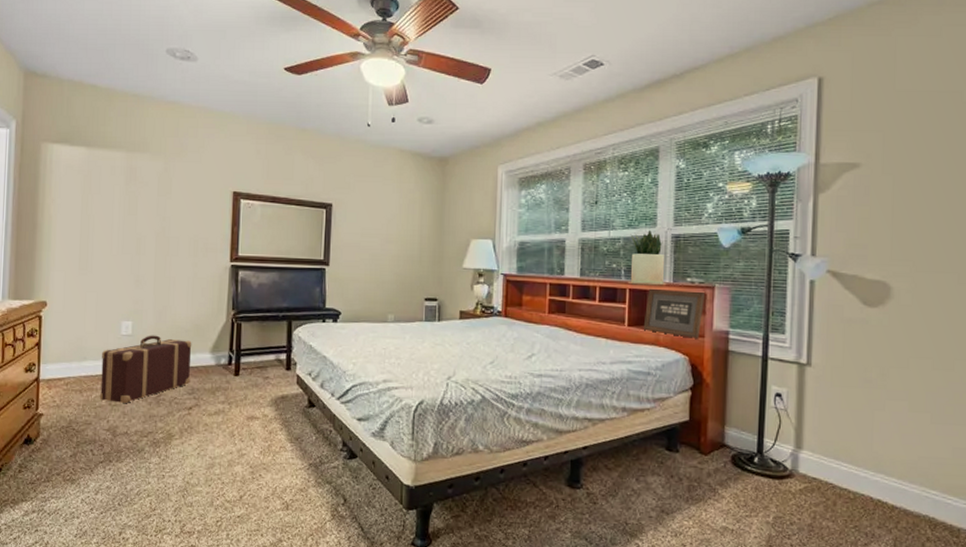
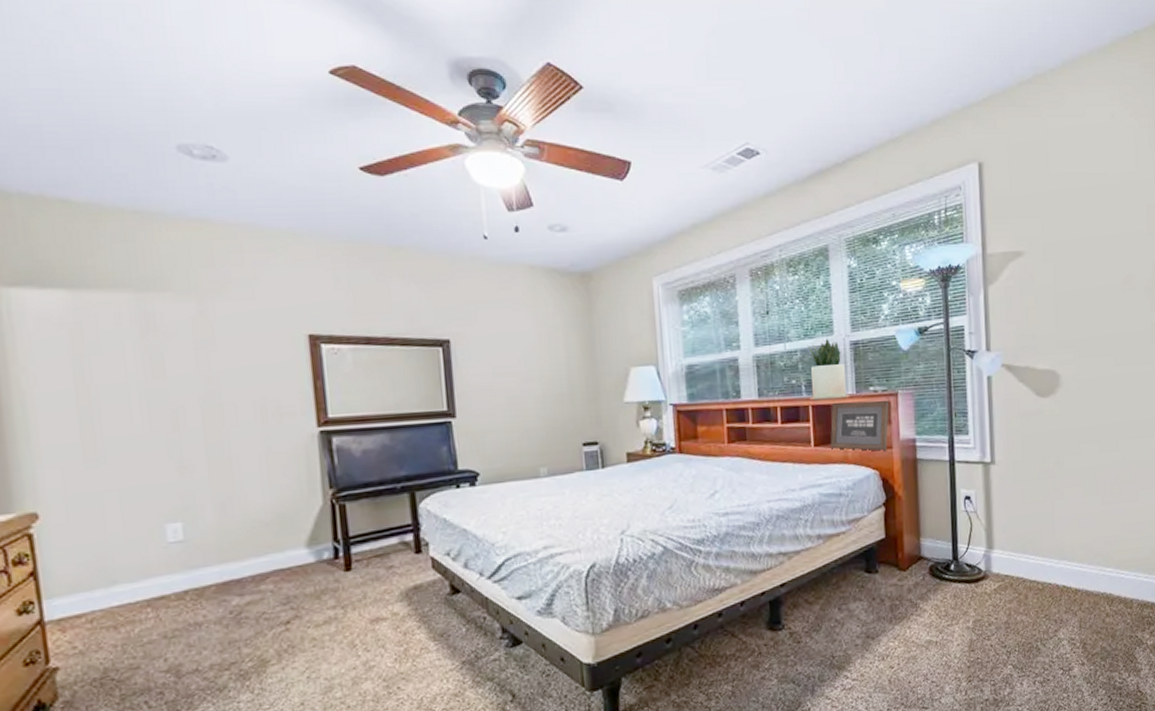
suitcase: present [100,335,192,403] -> none [141,535,283,634]

